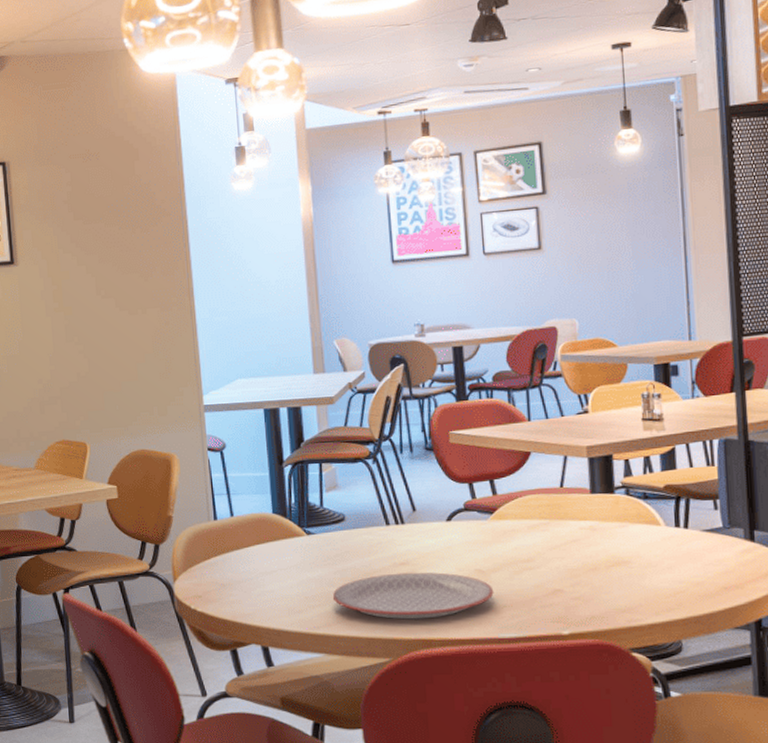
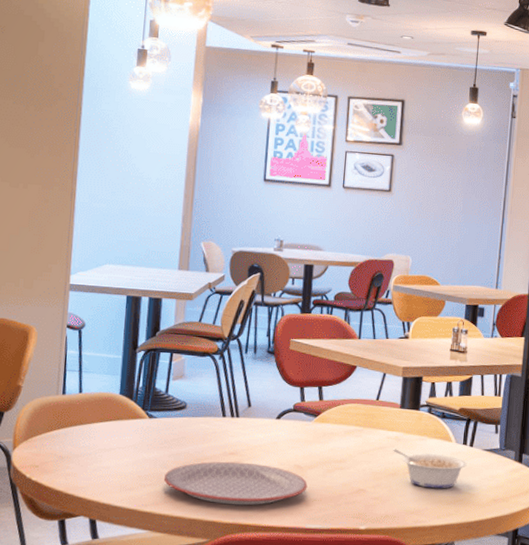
legume: none [589,540,684,581] -> present [393,449,467,489]

